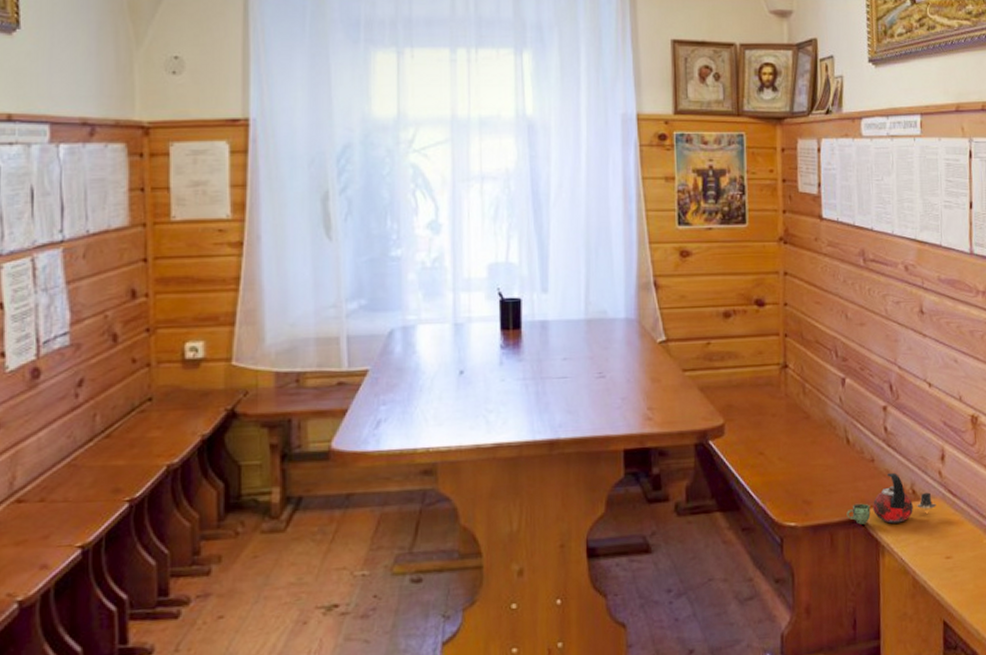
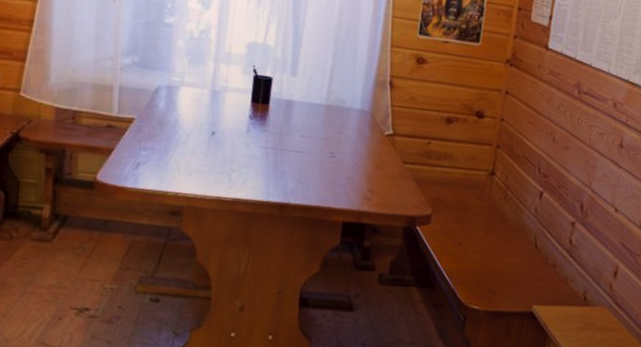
kettle: present [846,472,936,525] -> none [524,278,603,322]

